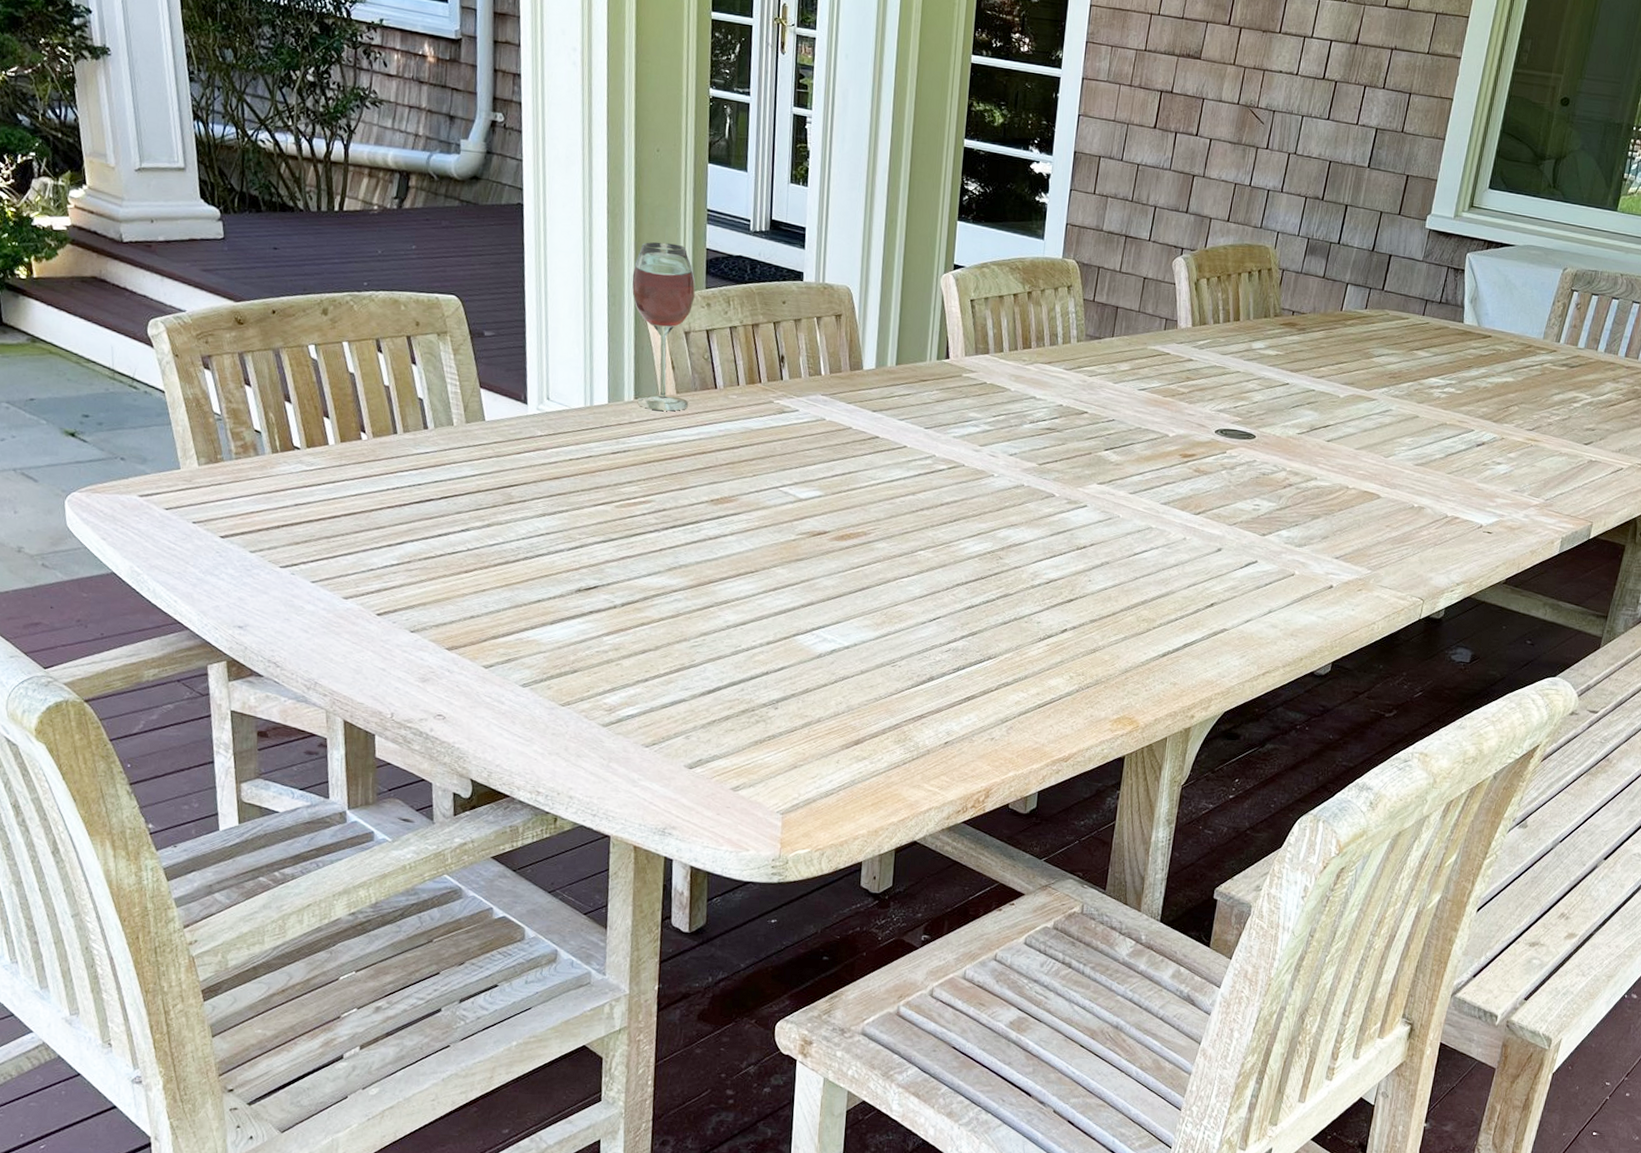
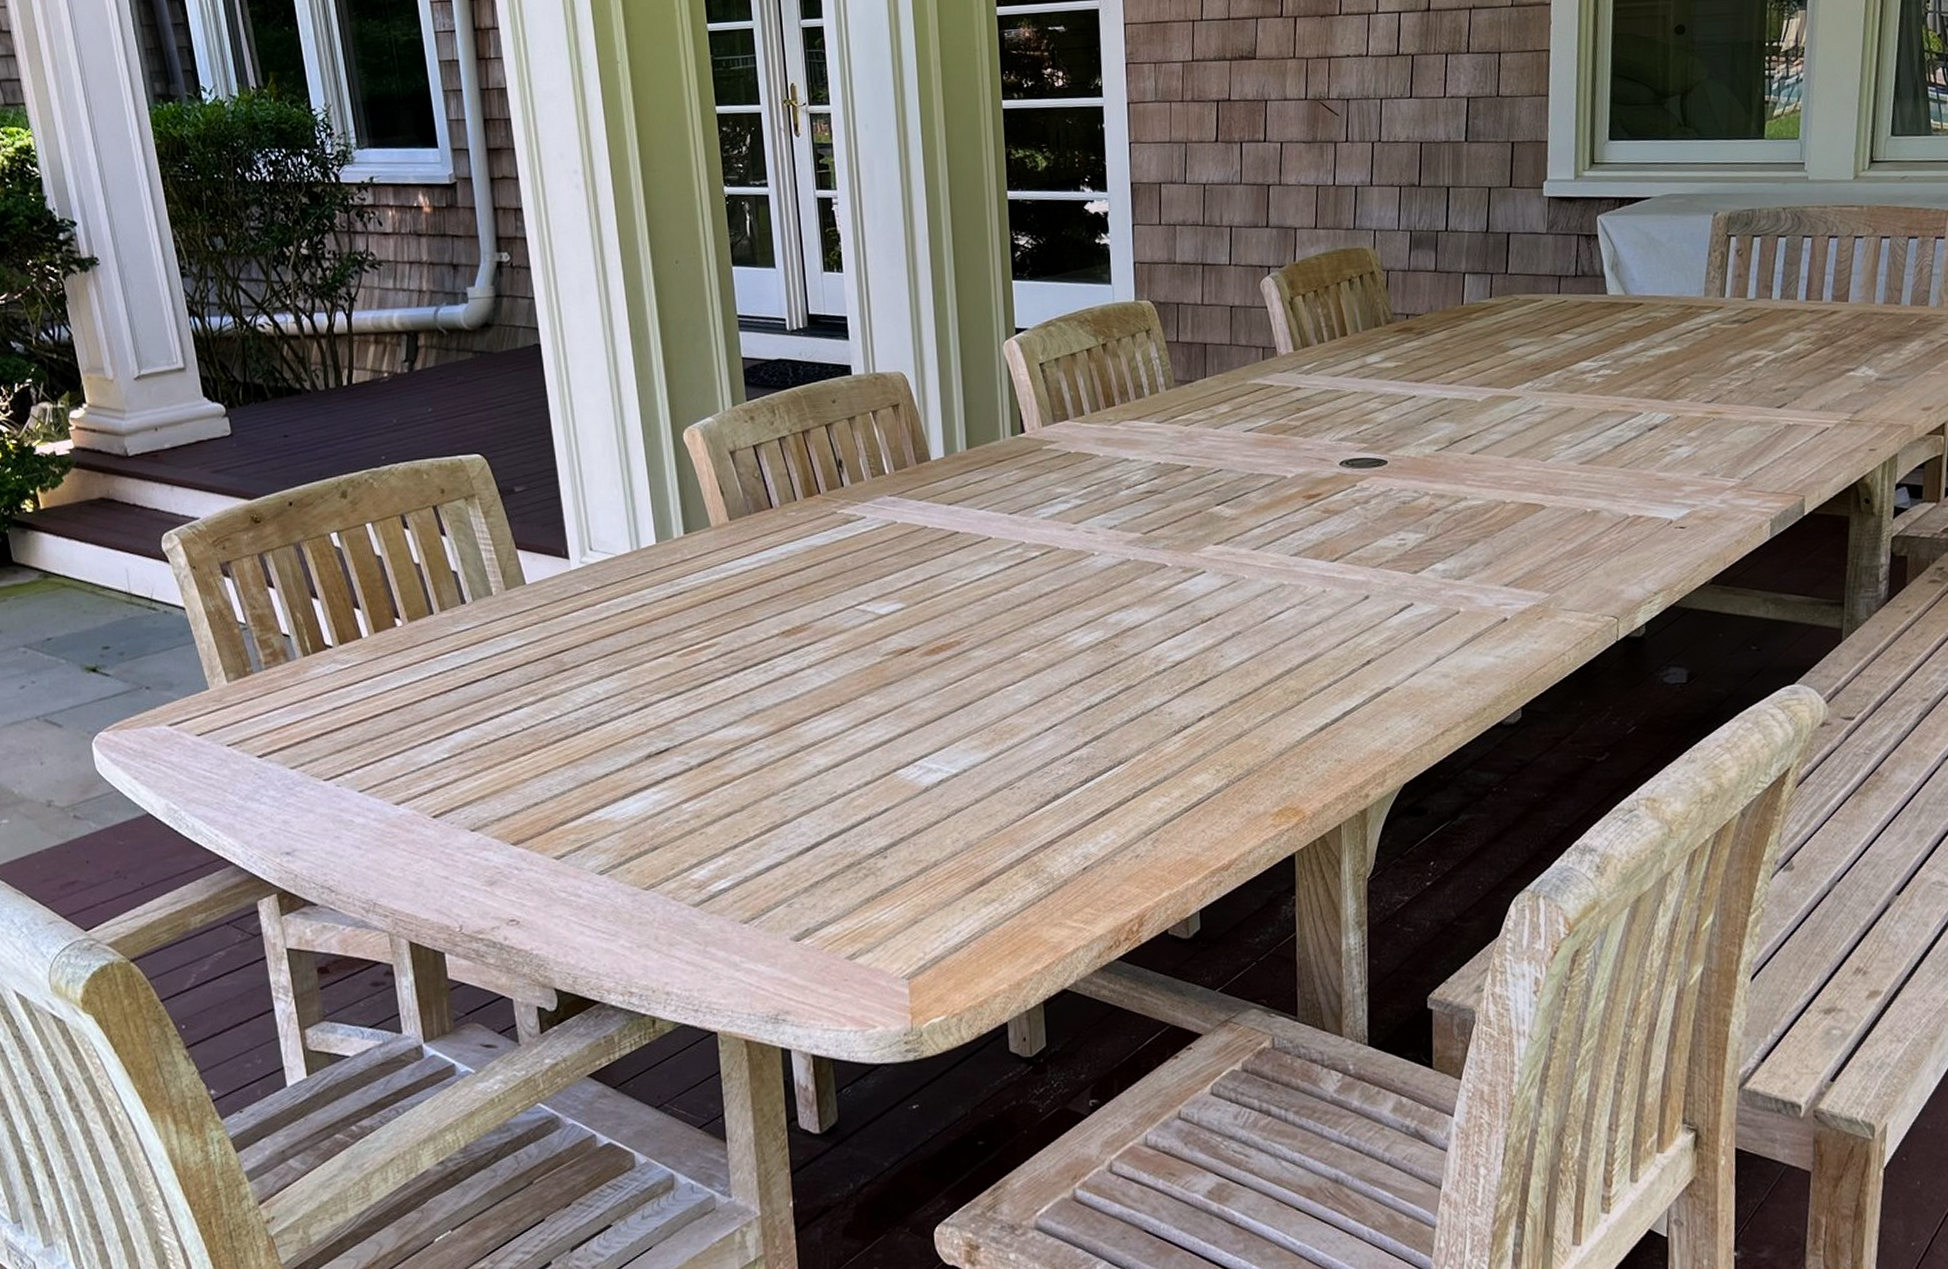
wineglass: present [631,241,696,411] -> none [665,358,743,543]

